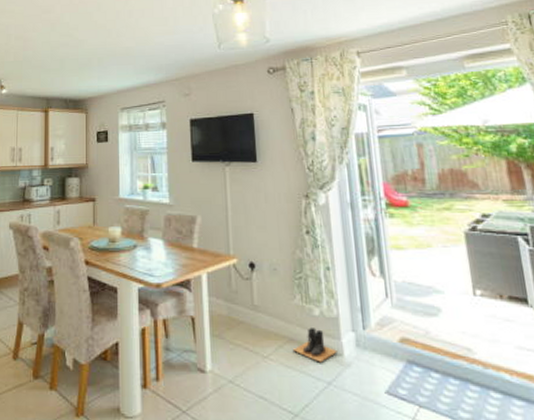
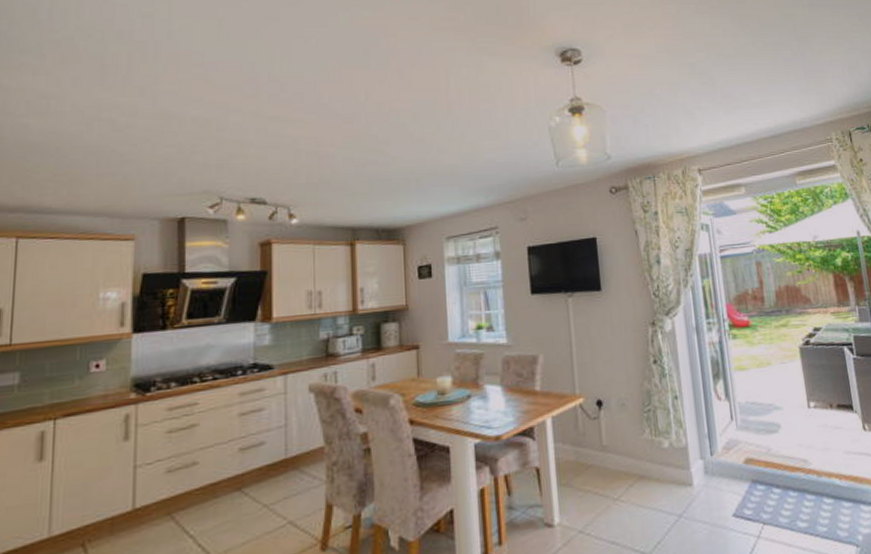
boots: present [292,328,337,363] -> none [643,461,687,496]

